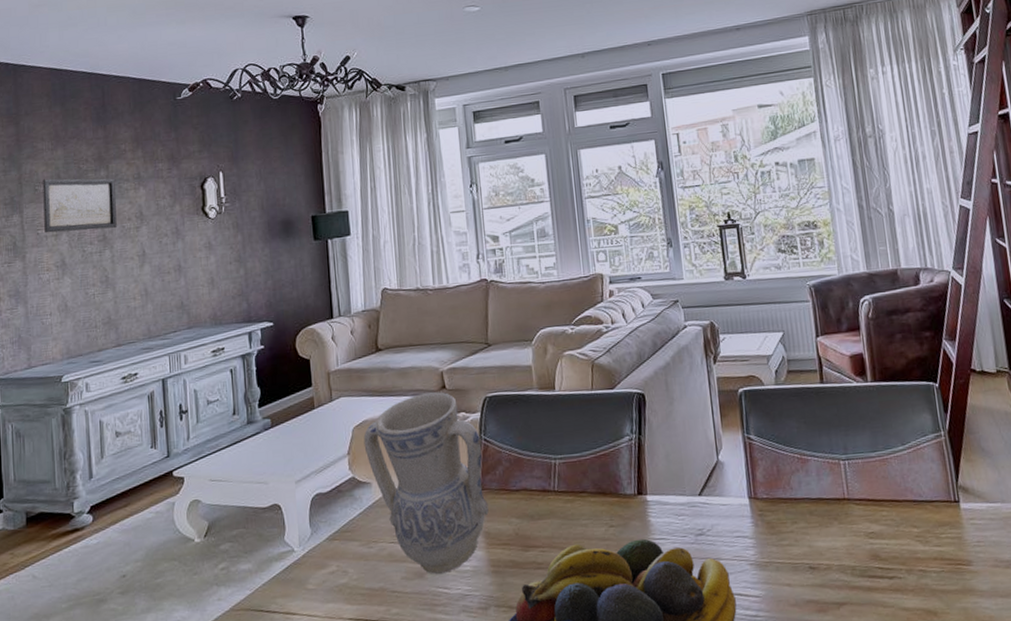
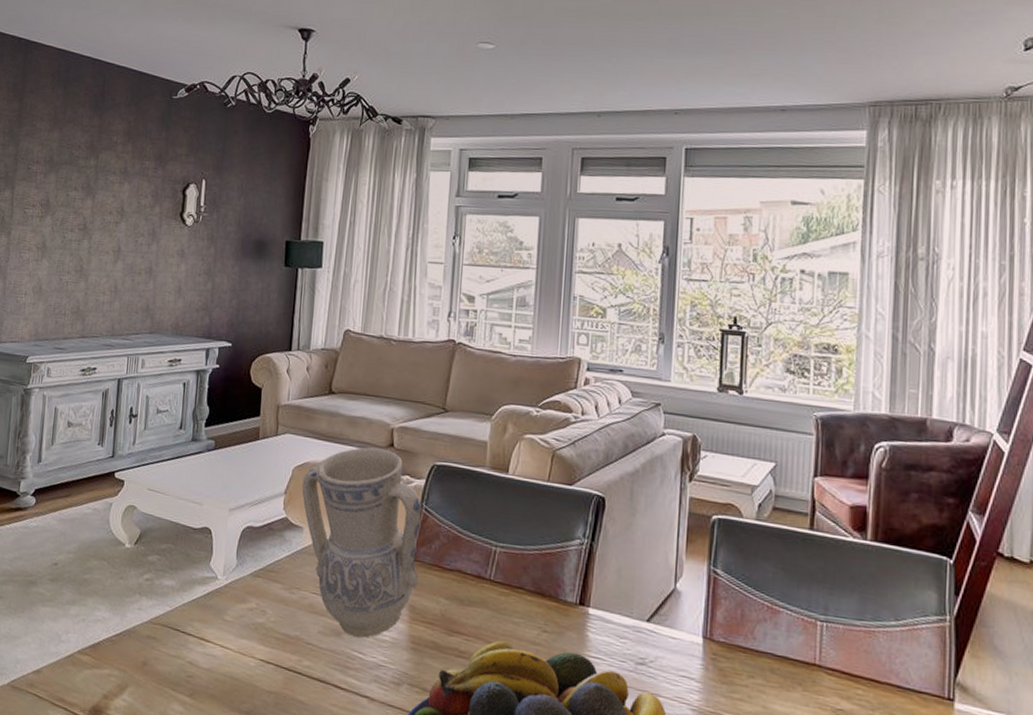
wall art: present [42,178,117,233] -> none [31,159,104,219]

